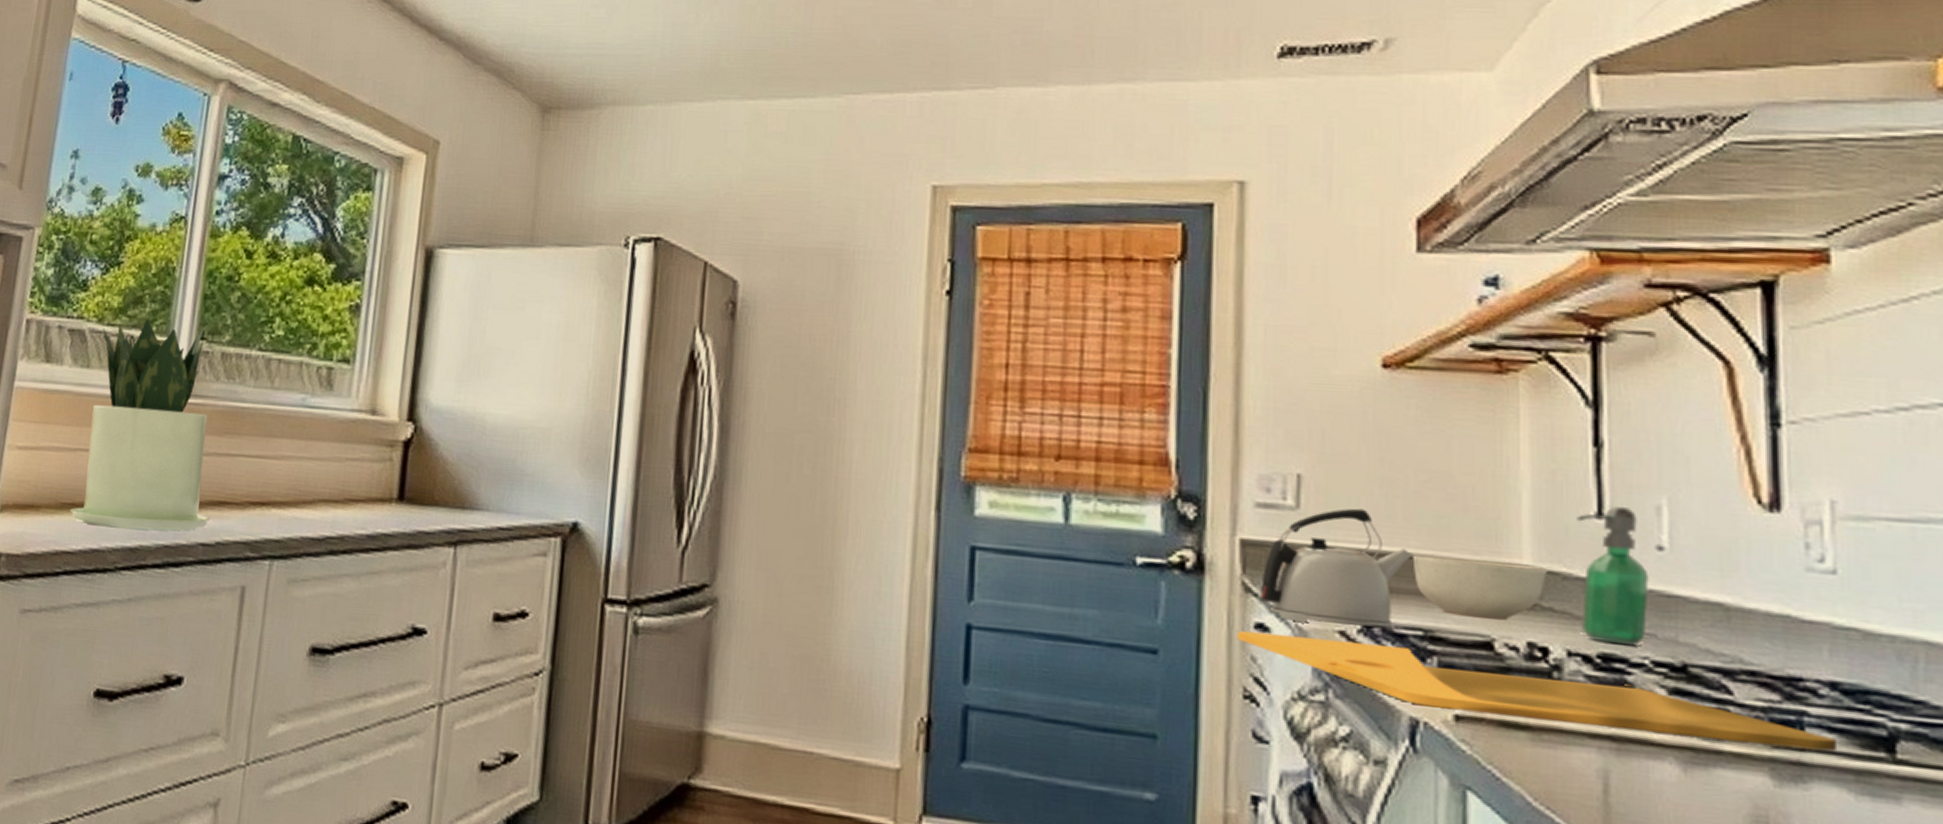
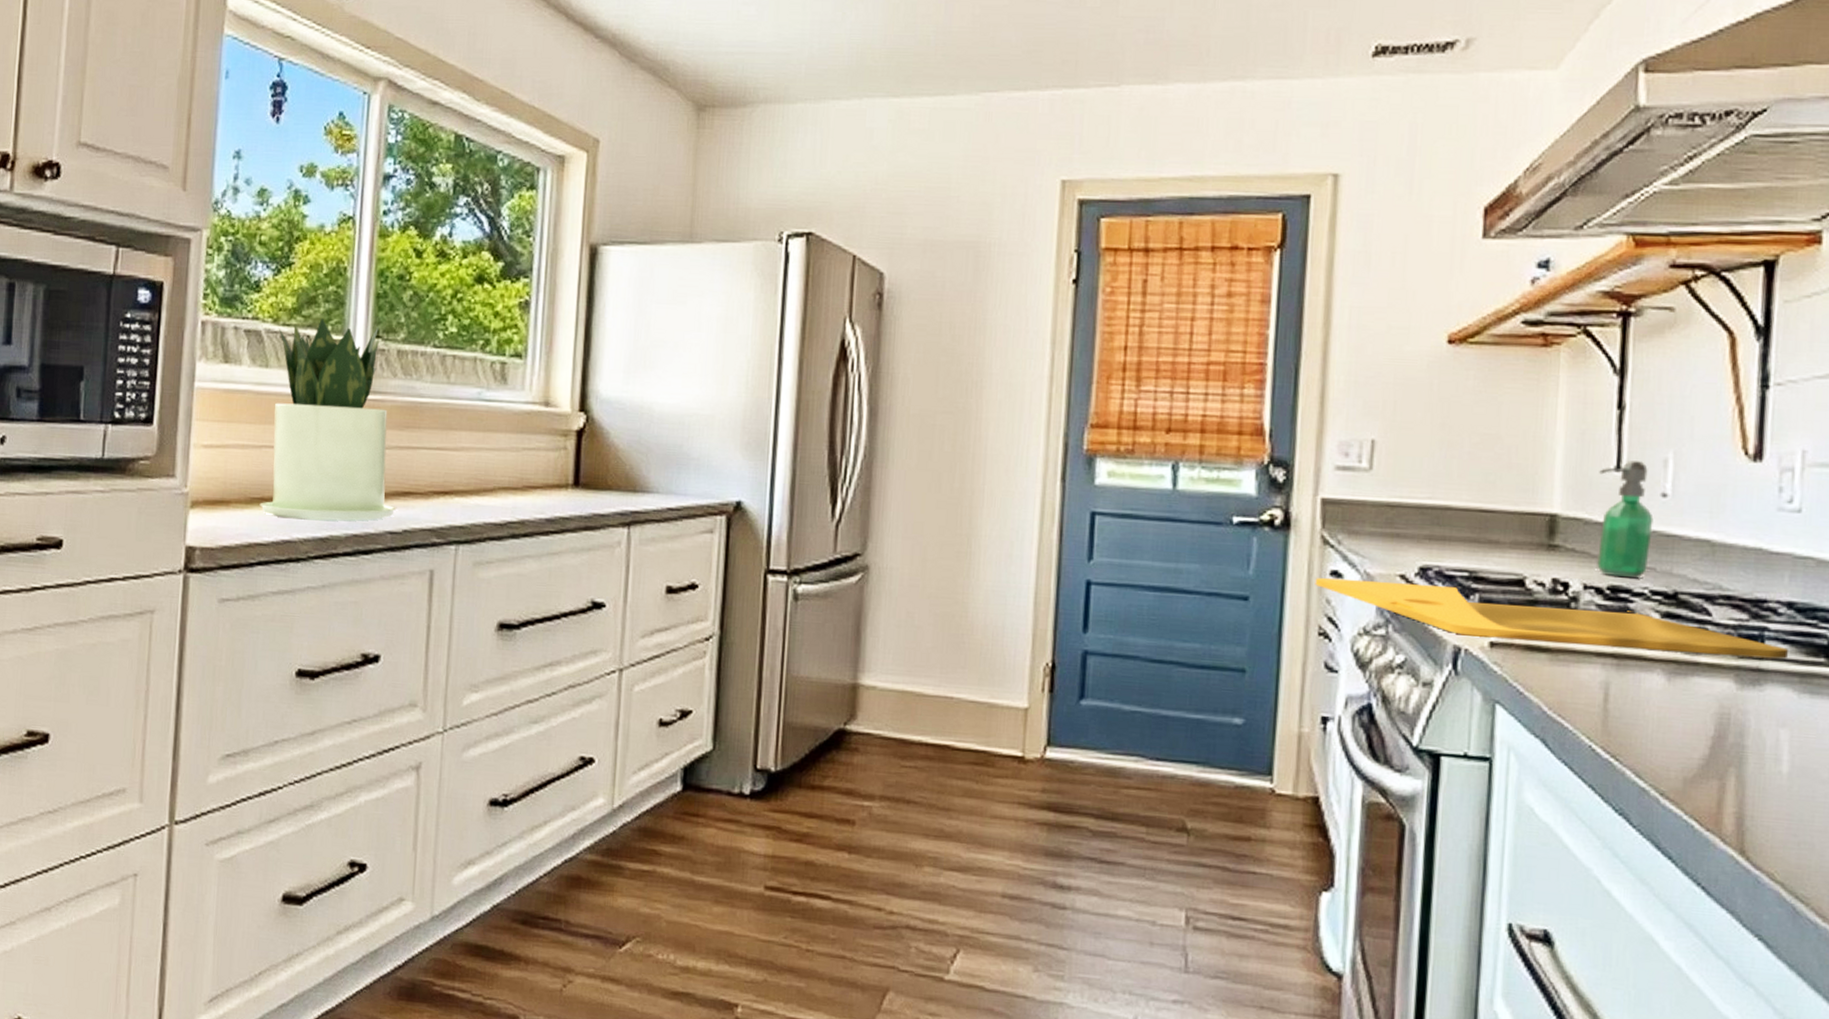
kettle: present [1260,508,1414,632] -> none [1336,468,1465,574]
bowl: present [1412,555,1548,621] -> none [1463,507,1573,562]

